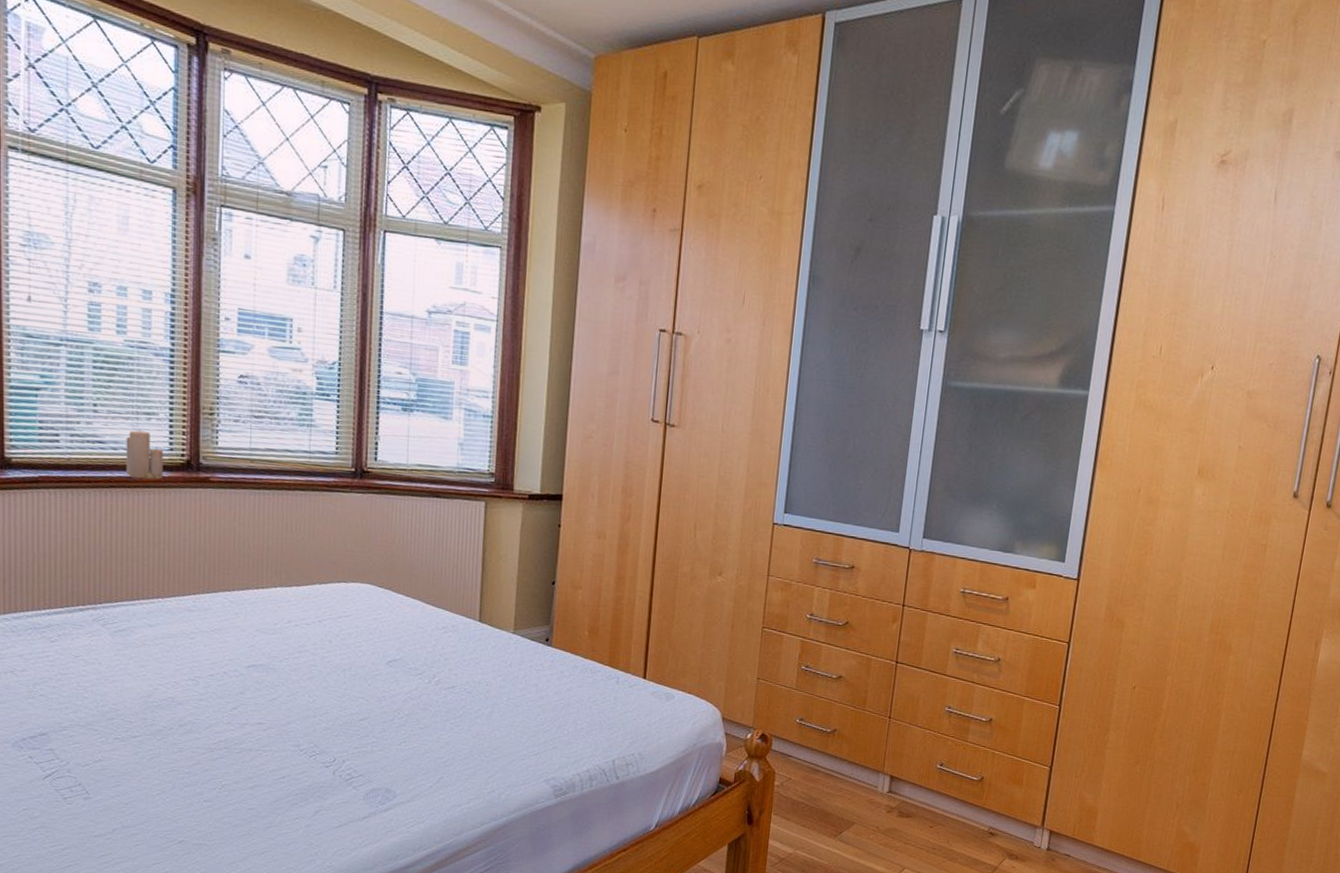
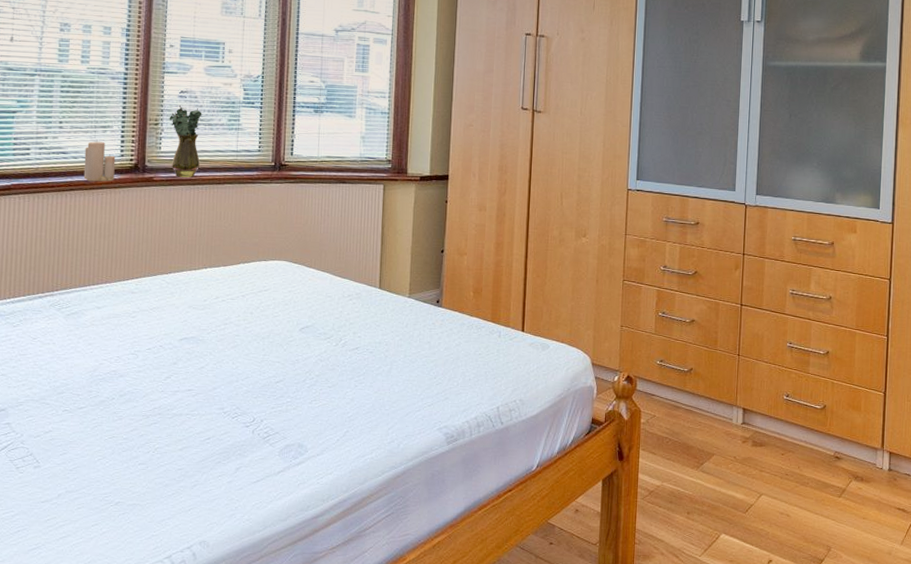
vase: none [226,393,267,481] -> present [169,105,202,178]

